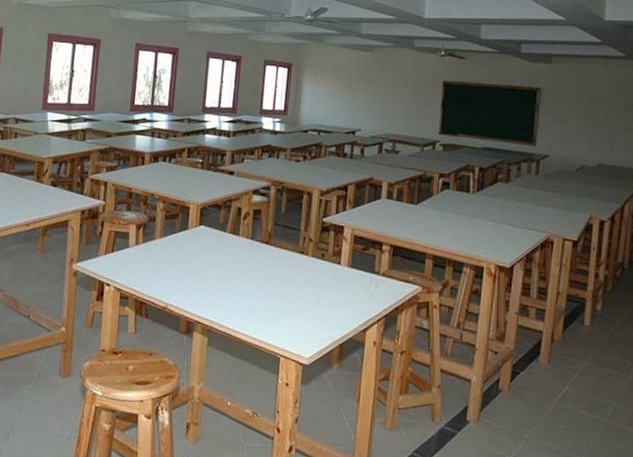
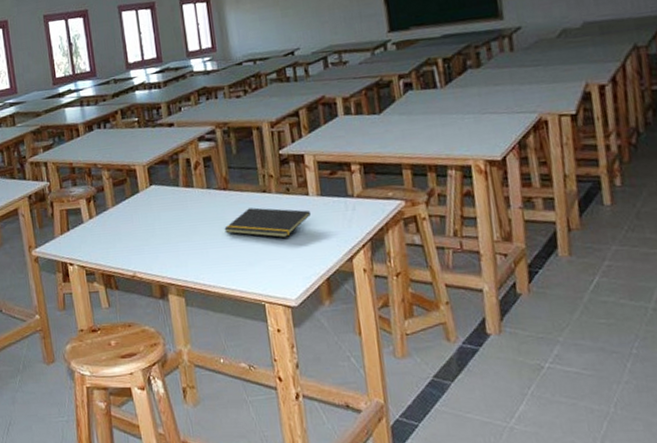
notepad: none [258,265,339,300] -> present [224,207,312,238]

